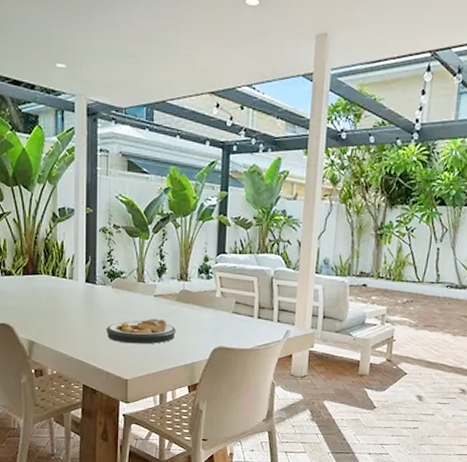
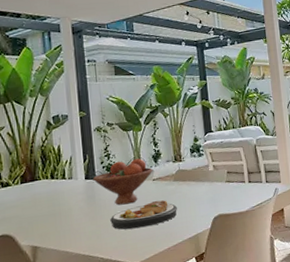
fruit bowl: none [93,269,156,317] -> present [92,158,153,206]

